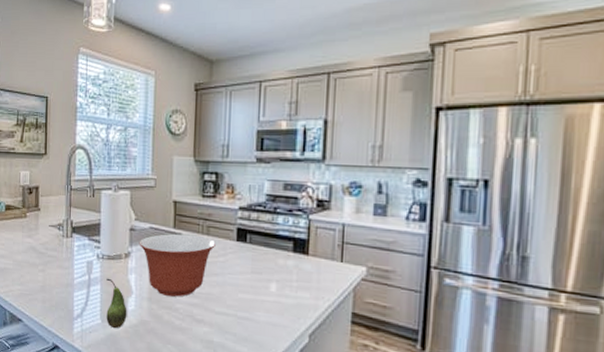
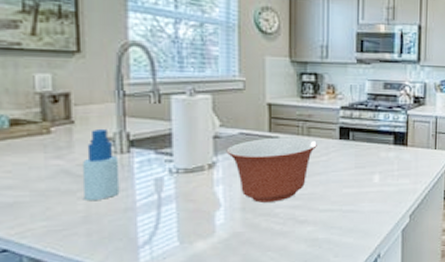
spray bottle: none [42,215,65,274] -> present [81,128,120,200]
fruit: present [106,278,127,329] -> none [184,194,215,248]

